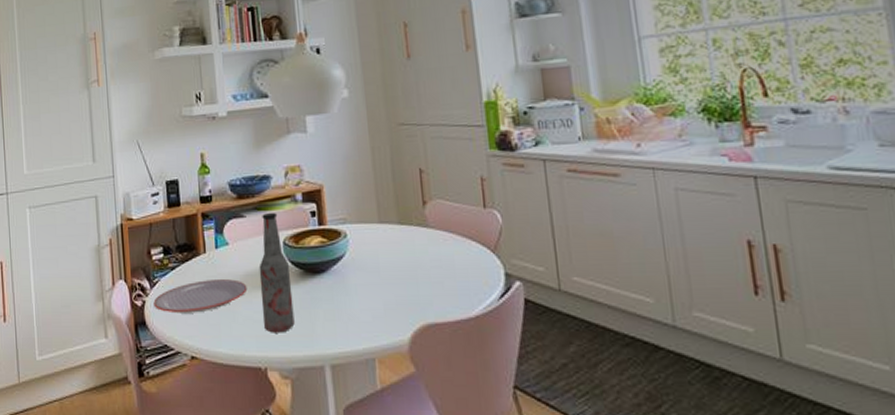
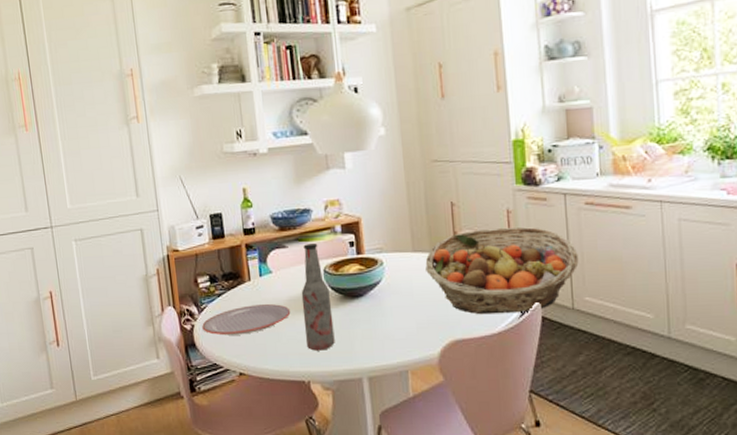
fruit basket: none [392,195,564,295] -> present [425,226,579,315]

